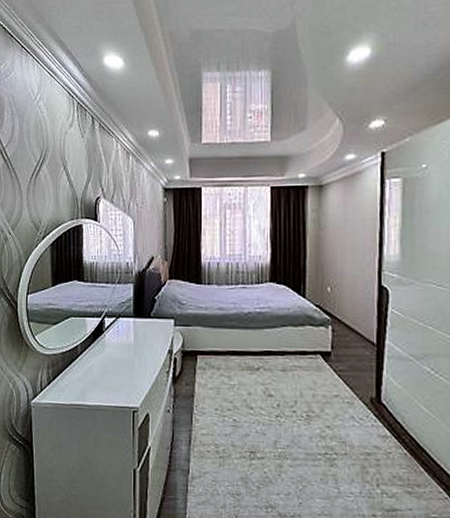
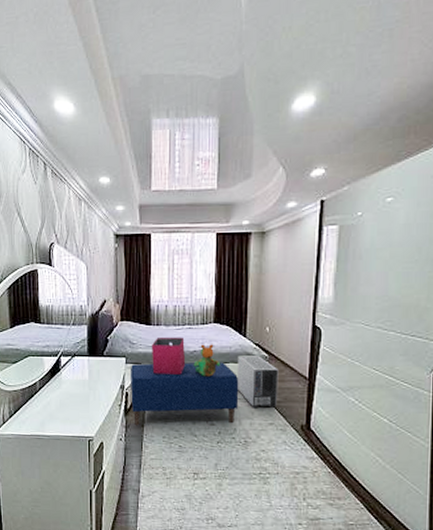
bench: none [178,325,299,396] -> present [129,362,239,426]
storage bin: none [201,297,240,339] -> present [151,337,186,375]
stuffed bear: none [248,305,278,341] -> present [193,344,221,377]
air purifier: none [296,318,343,378] -> present [236,355,279,408]

